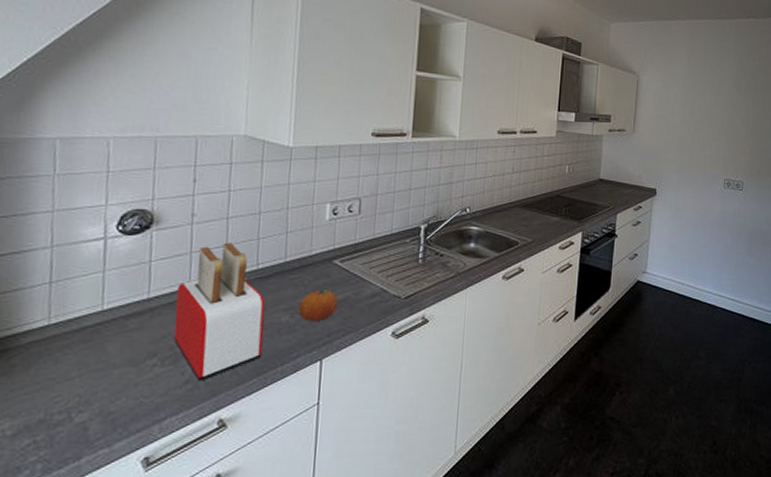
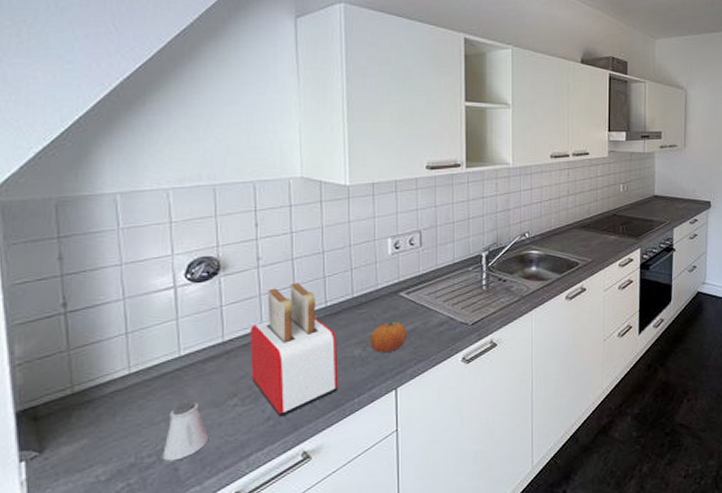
saltshaker: none [73,358,123,420] -> present [163,401,208,462]

